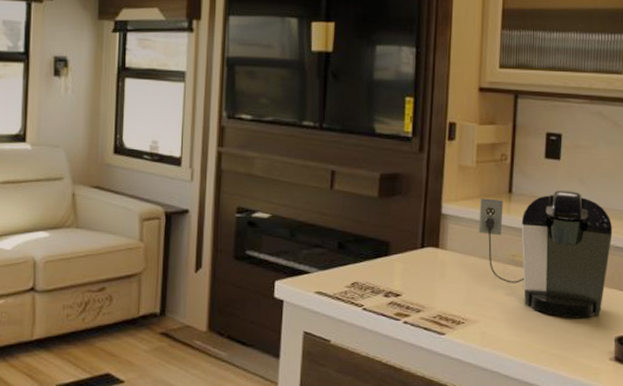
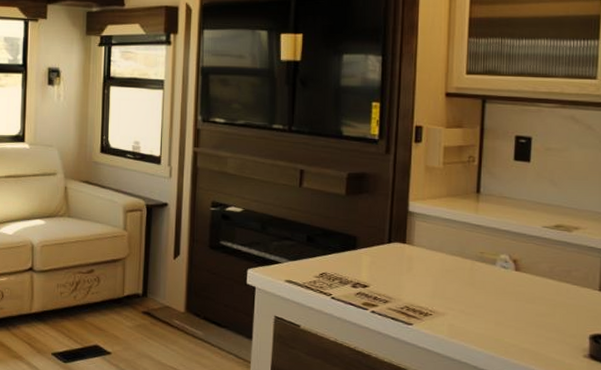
coffee maker: present [479,190,613,319] -> none [446,191,586,316]

